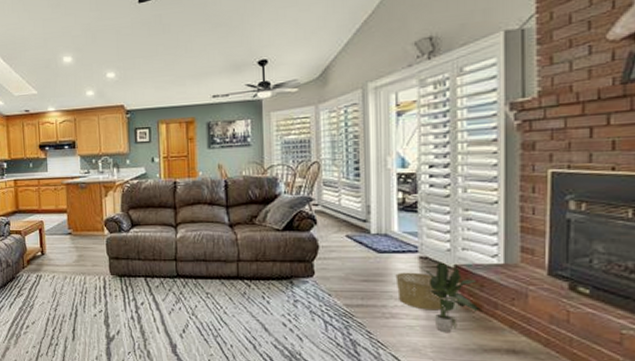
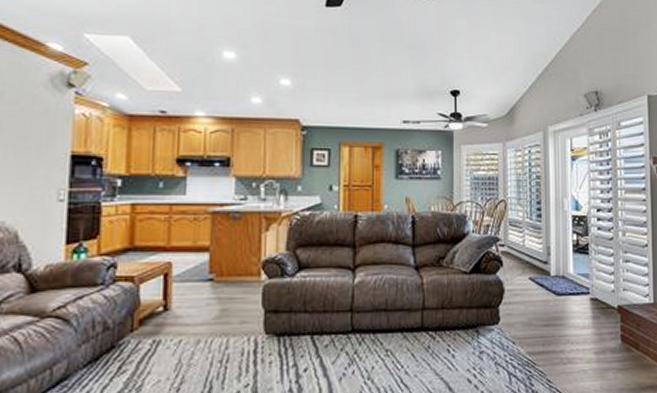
basket: present [395,272,445,311] -> none [571,314,611,353]
potted plant: present [420,262,483,334] -> none [591,303,640,375]

